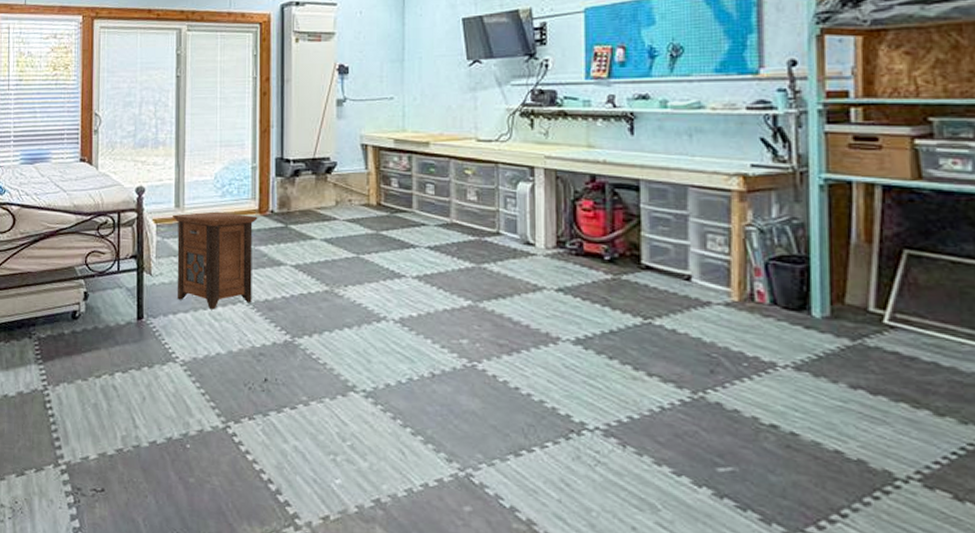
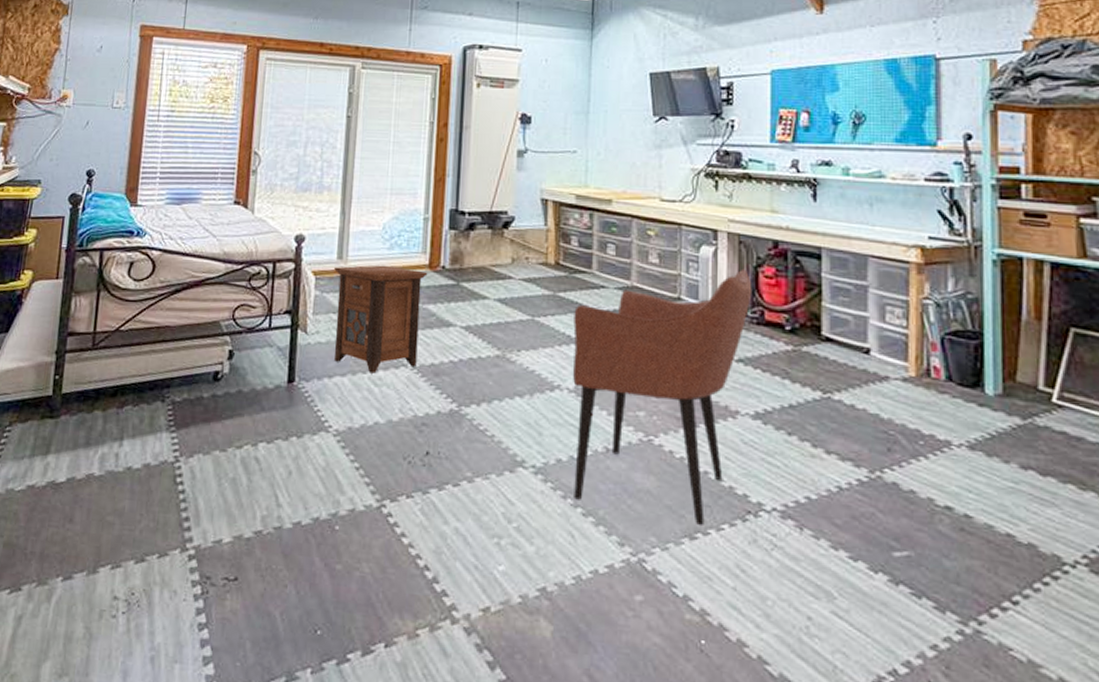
armchair: none [397,202,571,444] -> present [573,268,752,527]

